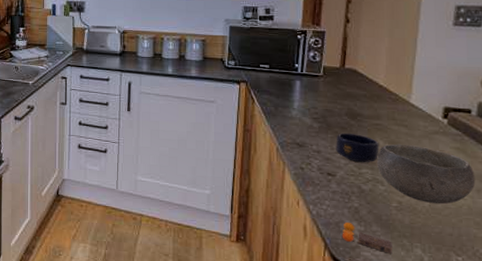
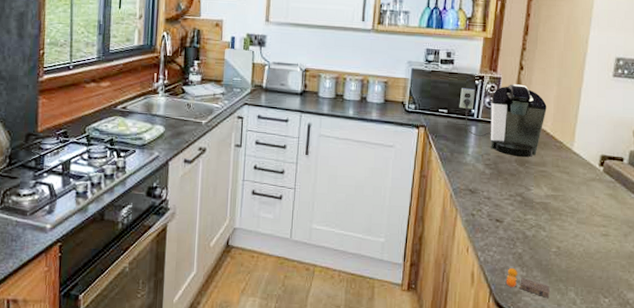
coffee maker: none [281,37,378,110] -> present [459,84,547,157]
mug: present [336,133,379,163] -> none [505,180,544,209]
bowl: present [377,144,476,204] -> none [541,190,624,249]

